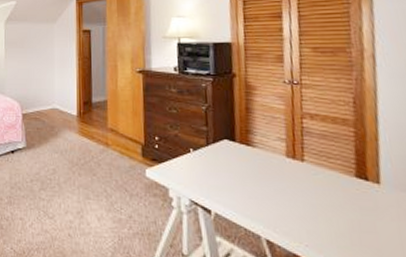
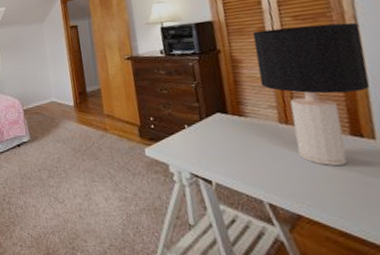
desk lamp: none [270,58,381,207] -> present [252,22,370,165]

